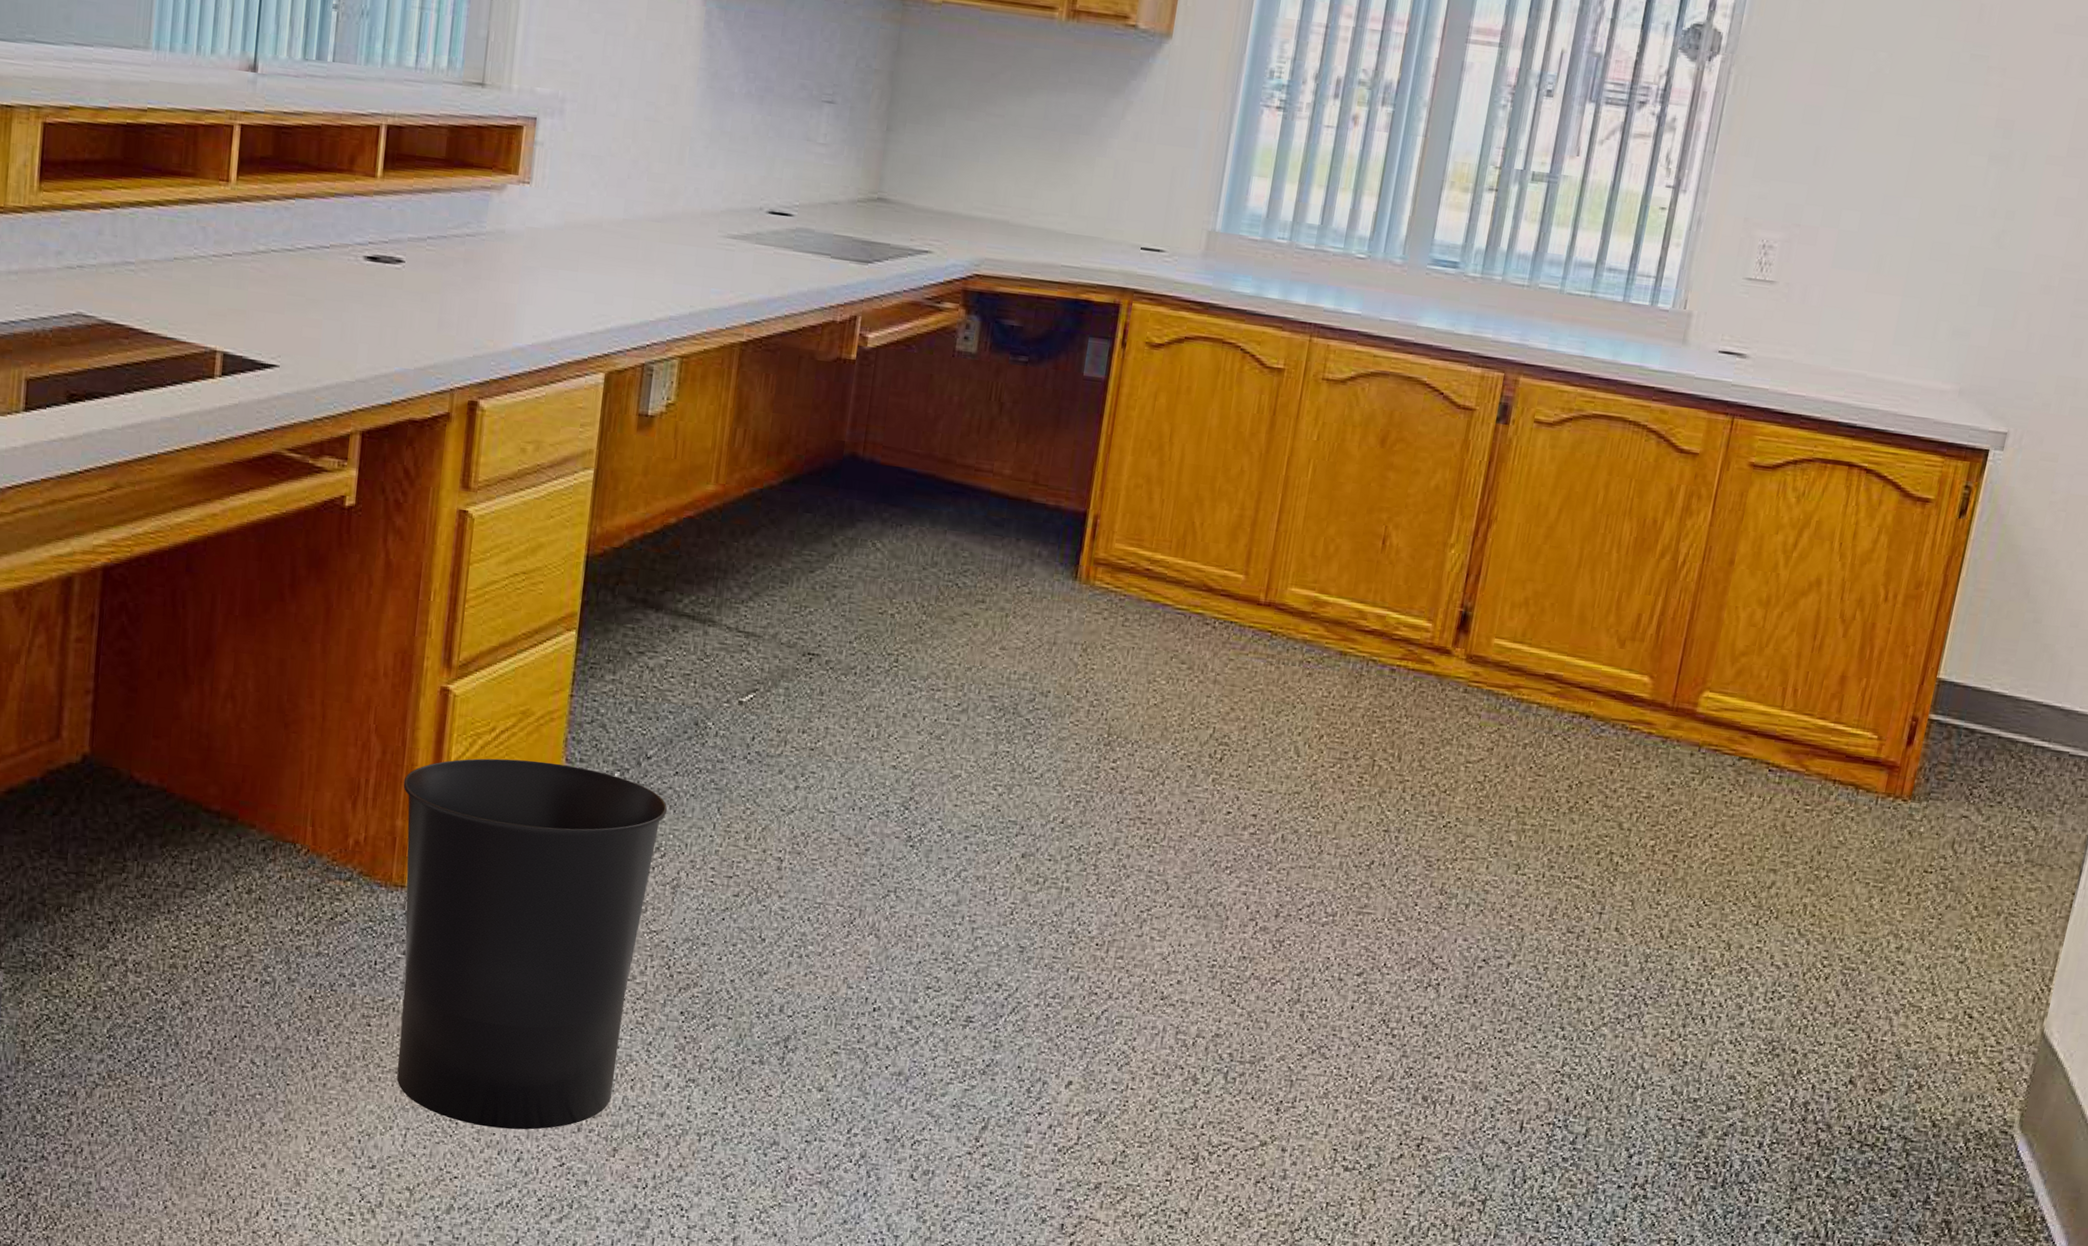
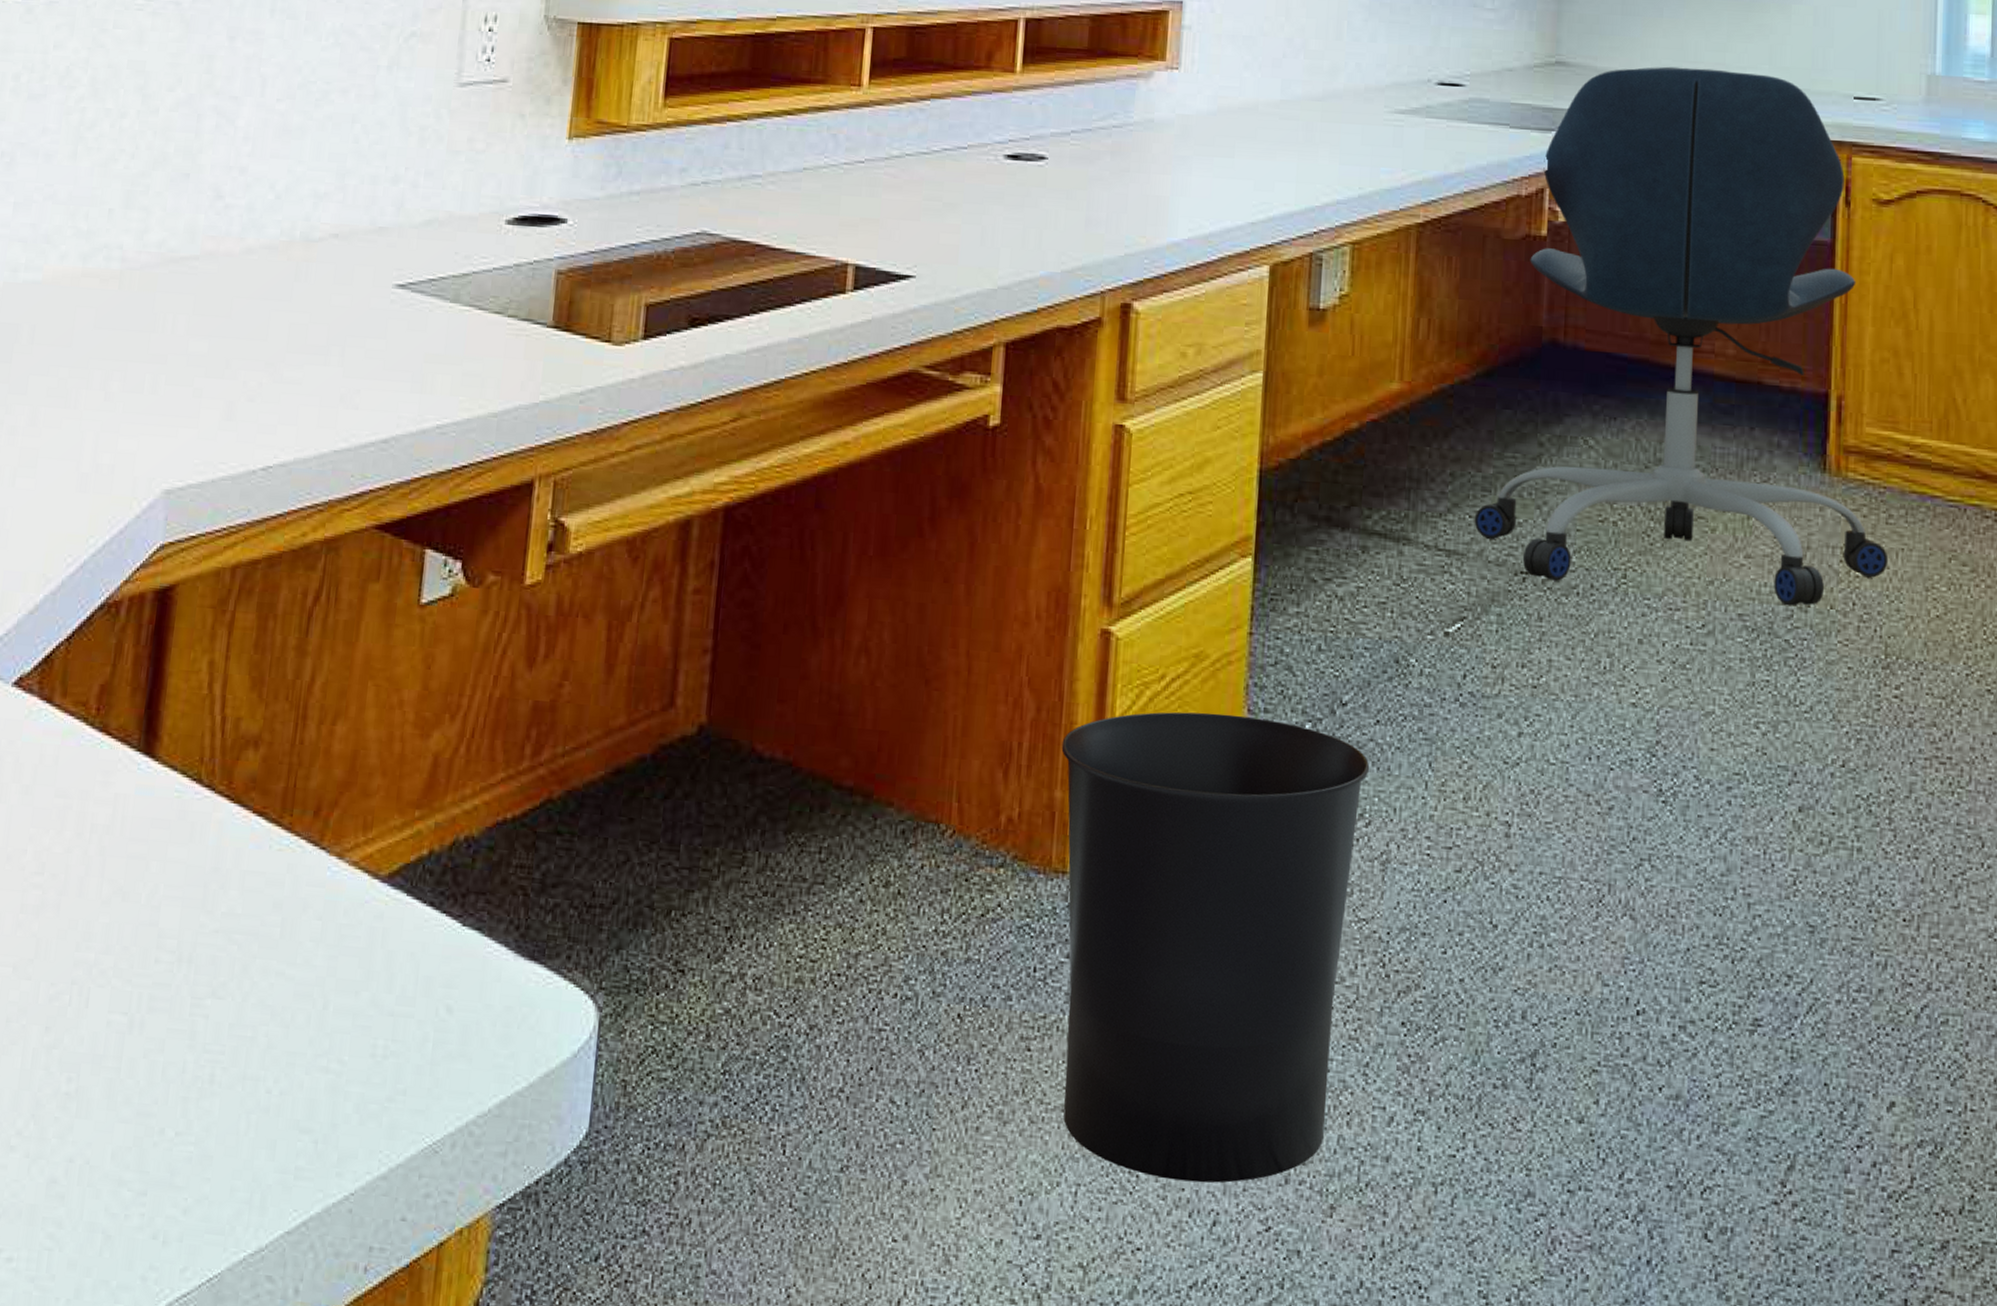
office chair: none [771,208,1124,691] -> present [1474,66,1889,606]

